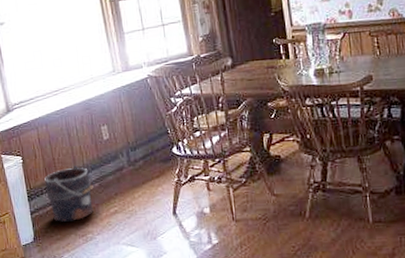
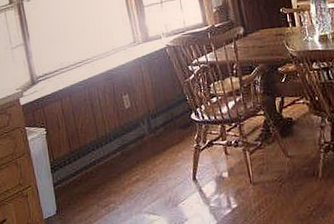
bucket: present [44,166,95,222] -> none [68,135,117,193]

